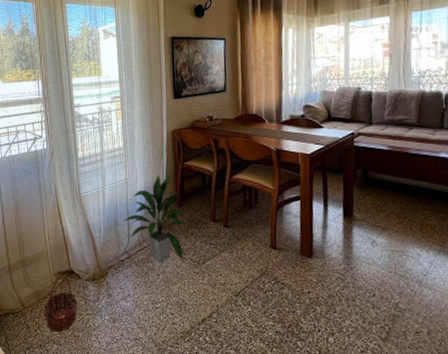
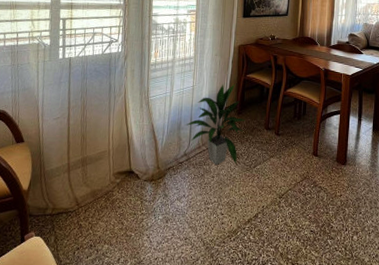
basket: present [43,275,78,333] -> none [98,175,134,233]

